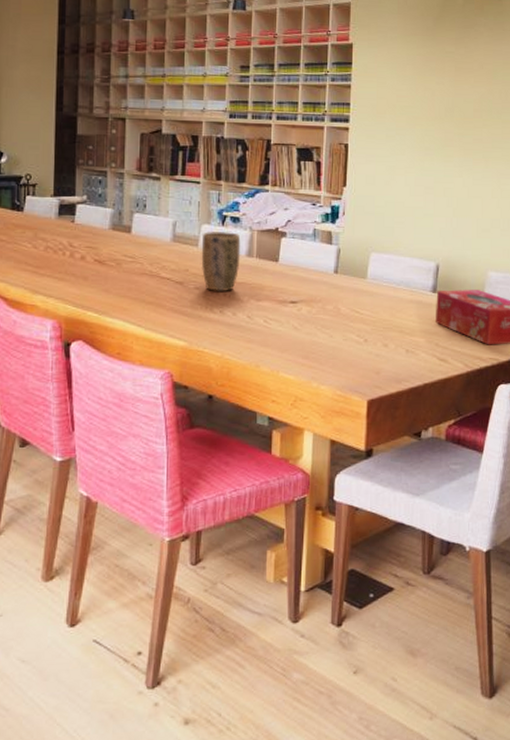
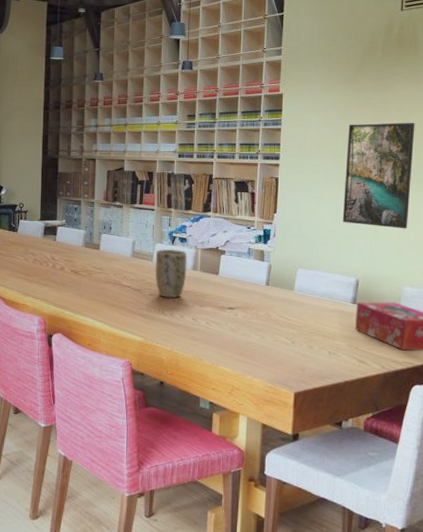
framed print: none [420,81,500,205] -> present [342,122,415,229]

